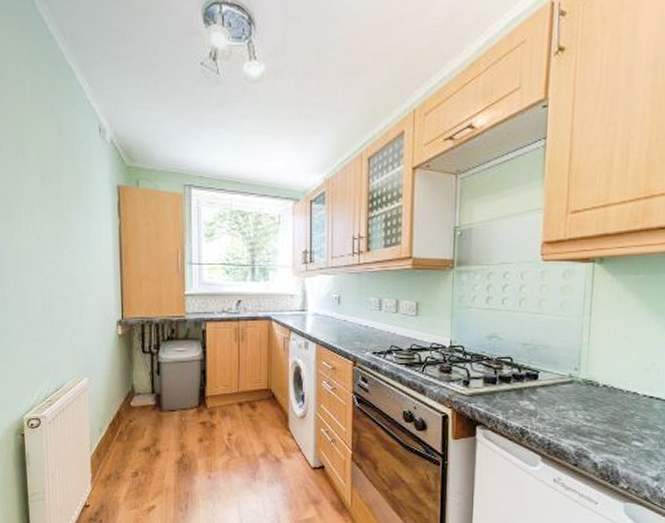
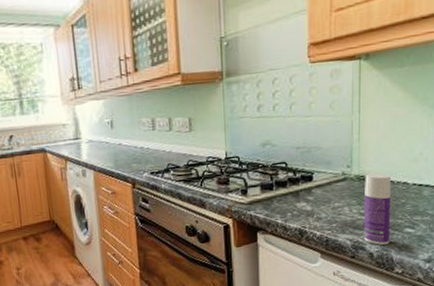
bottle: none [588,379,620,456] -> present [364,173,392,245]

